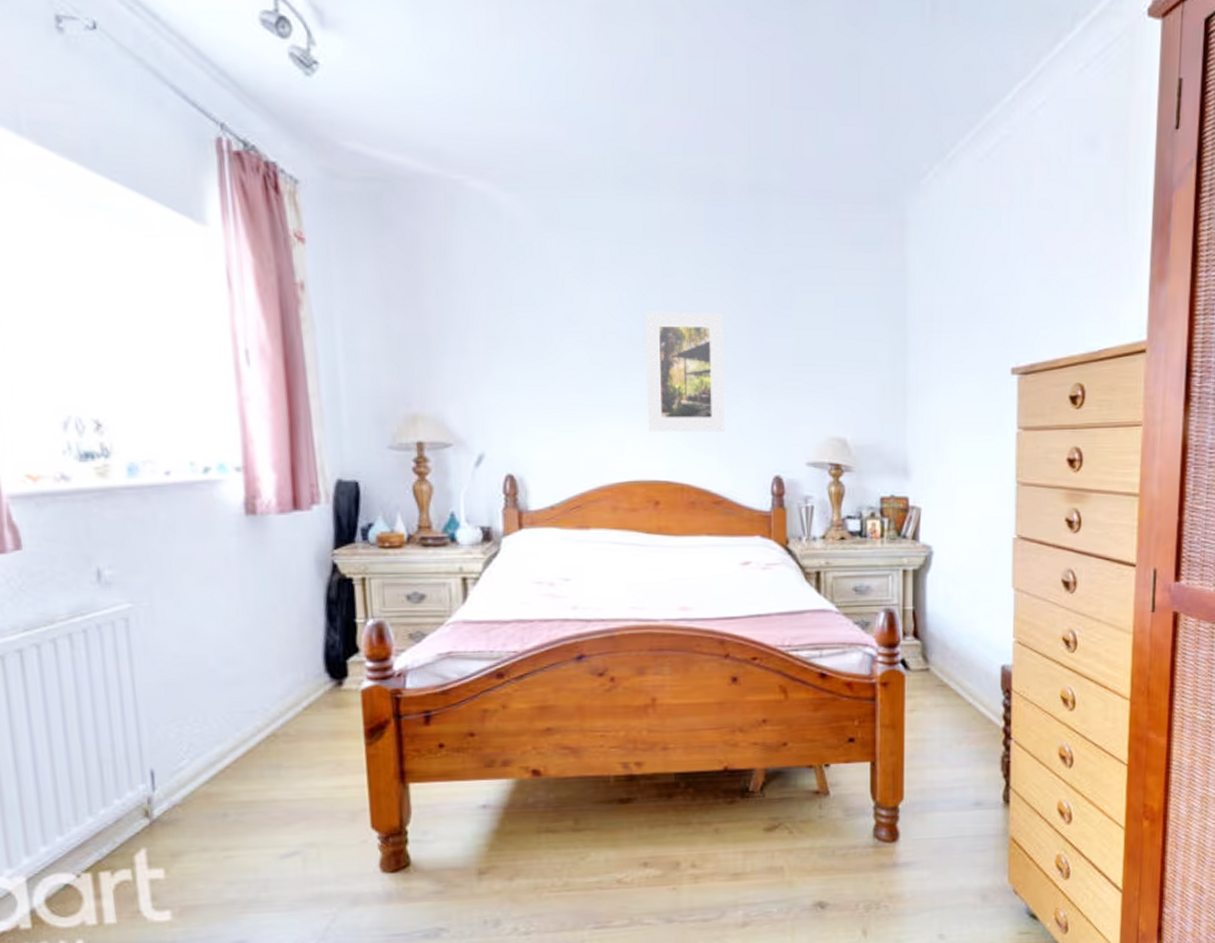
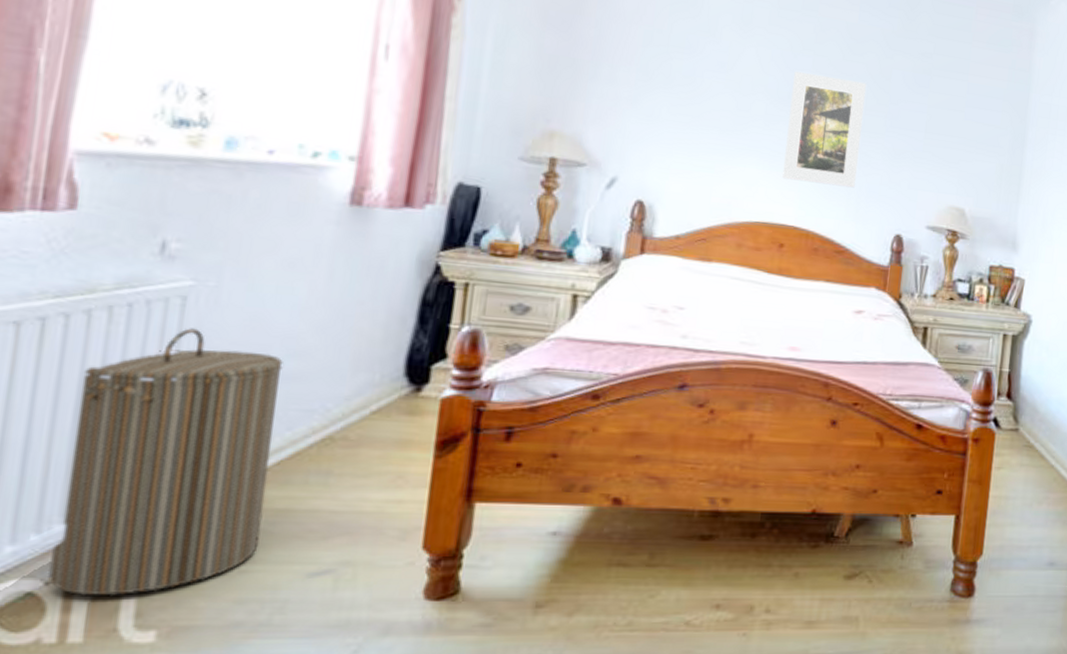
laundry hamper: none [62,646,235,884] -> present [47,328,283,596]

